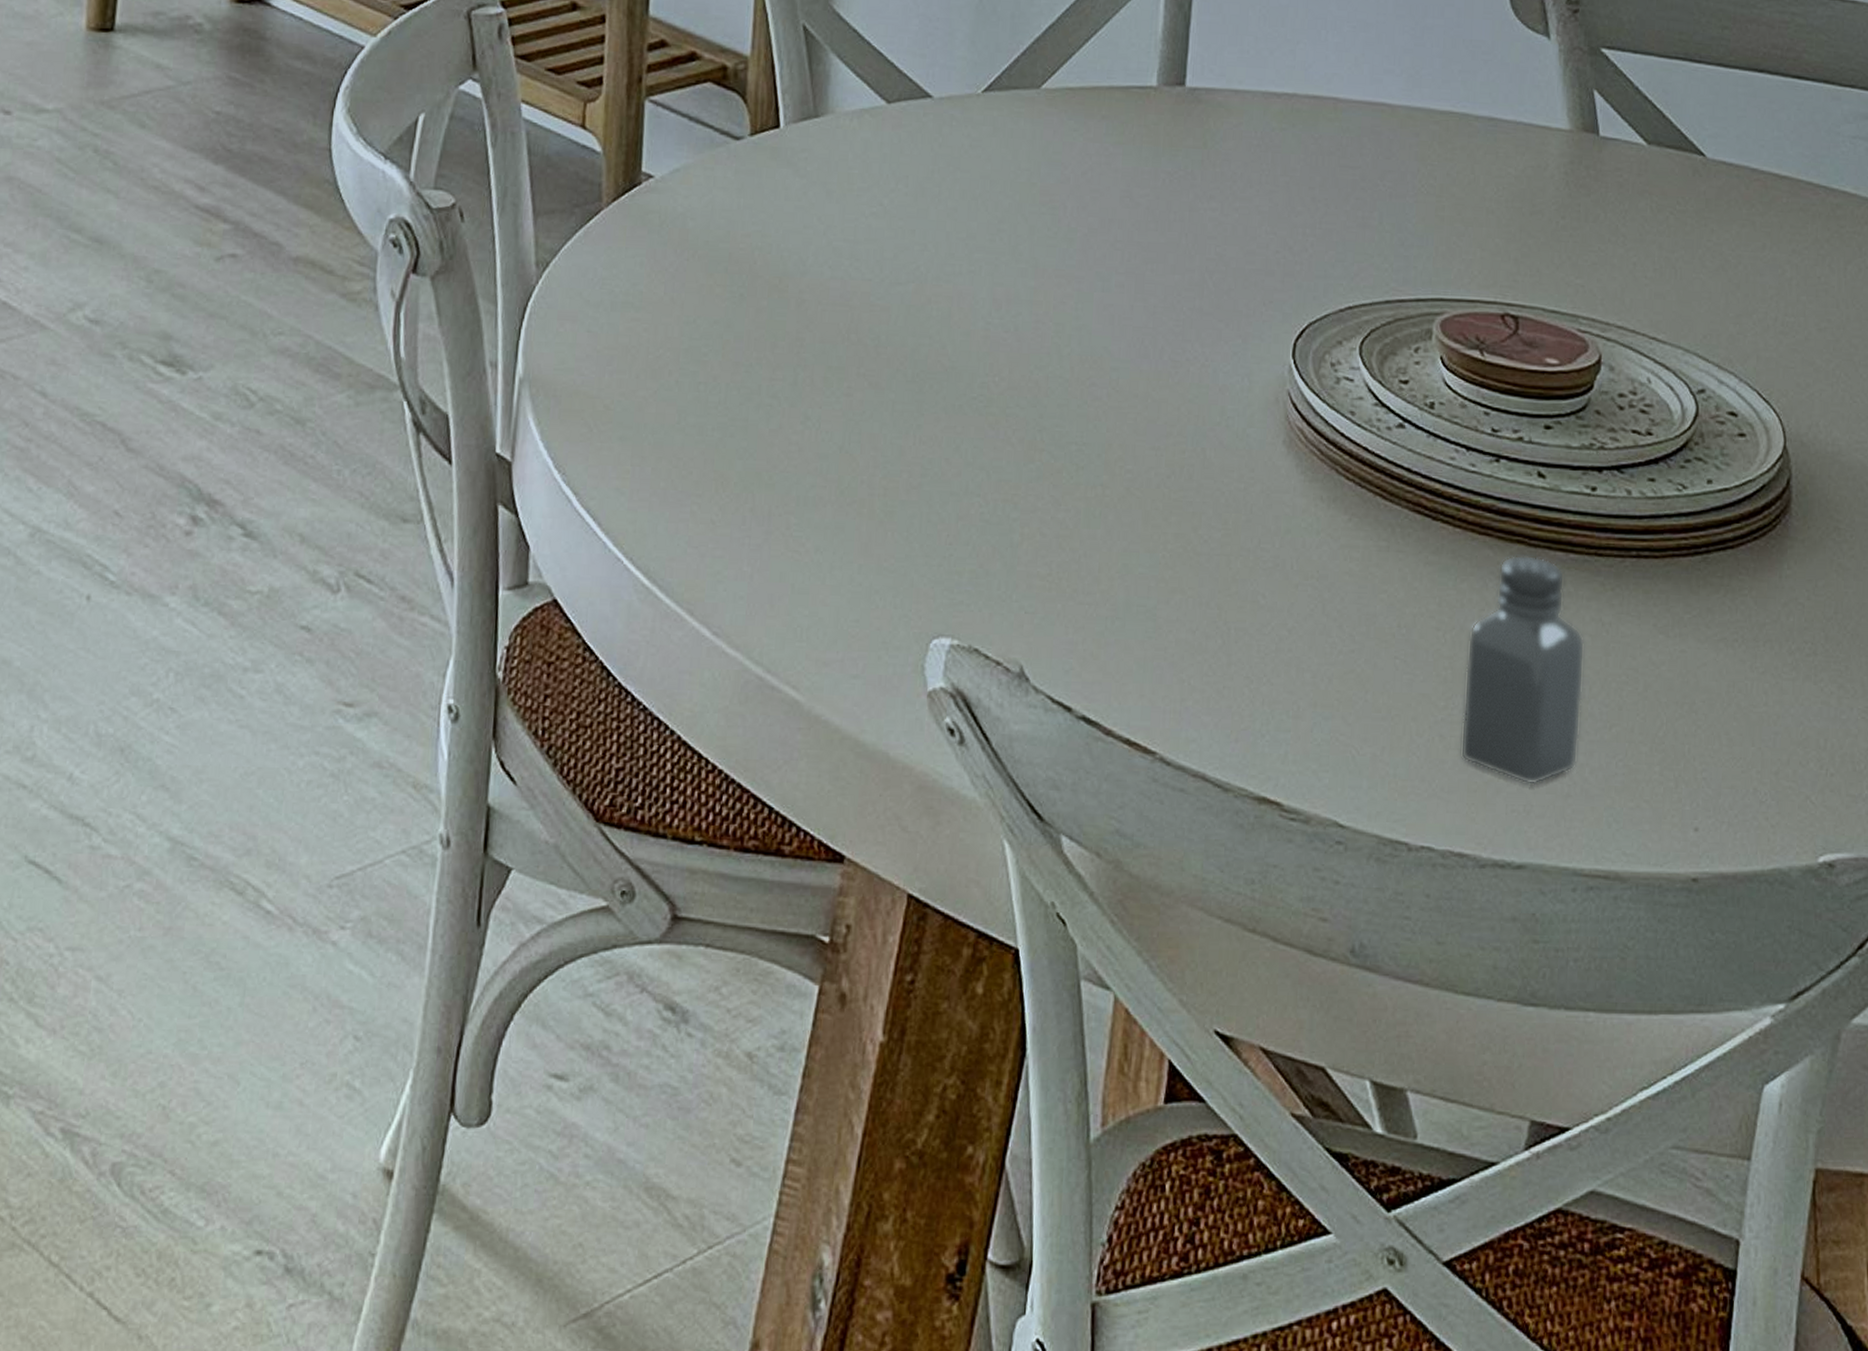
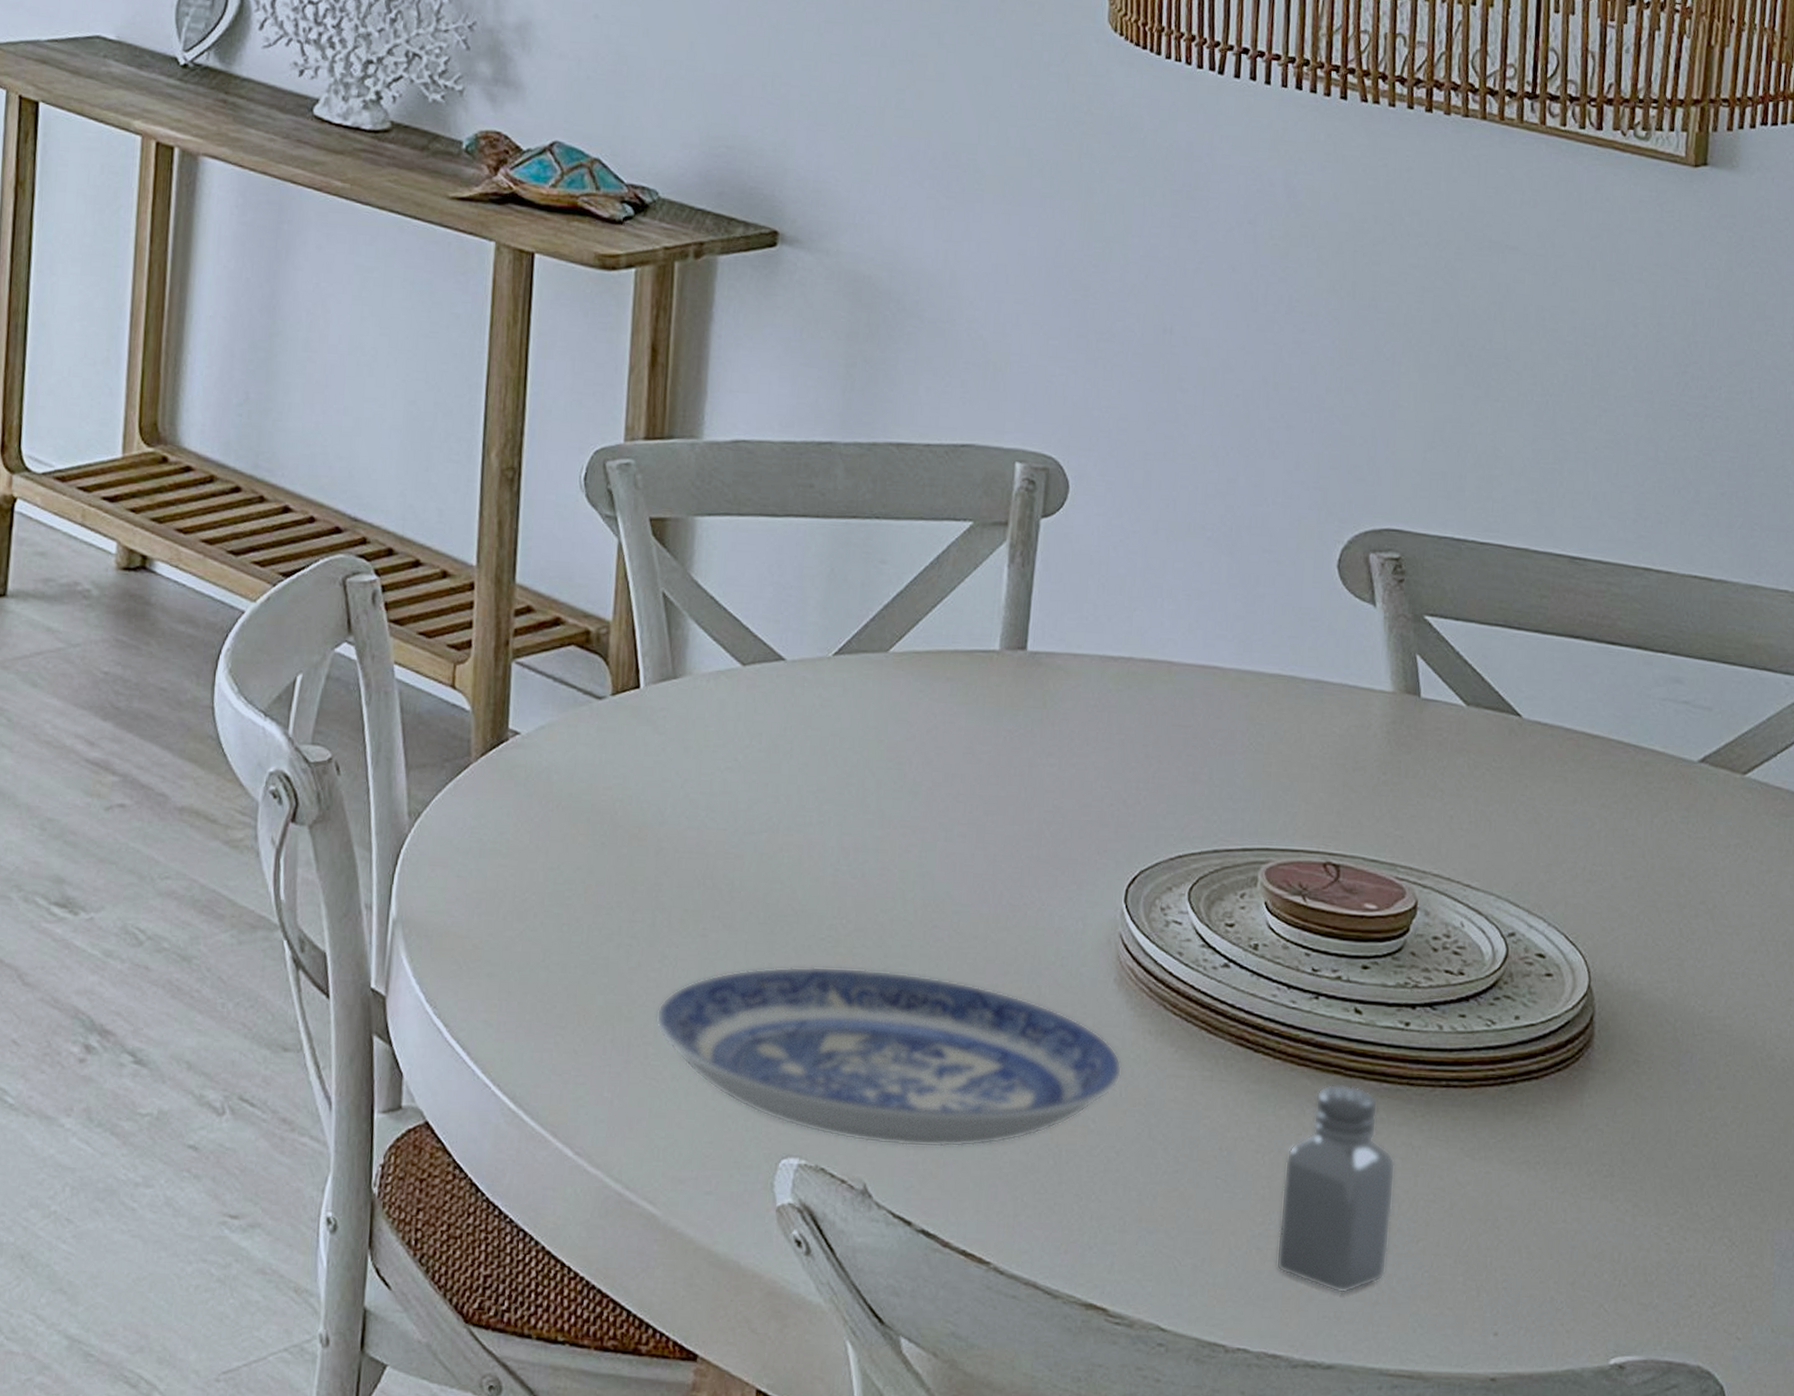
plate: none [798,428,1293,626] -> present [656,966,1123,1148]

